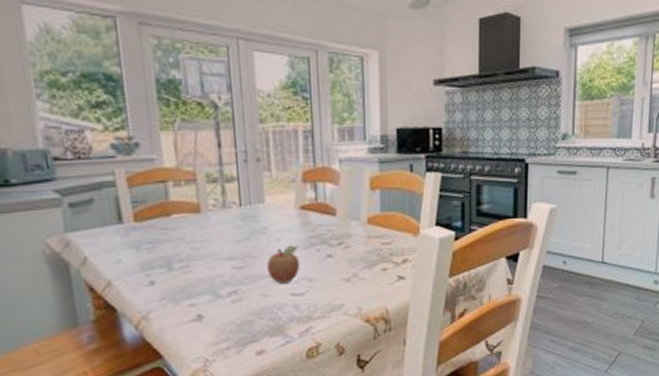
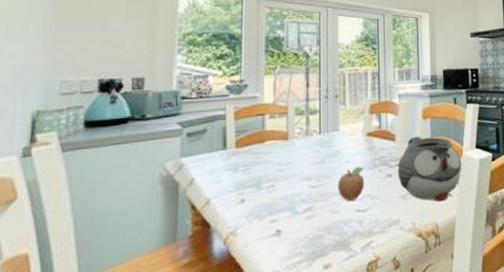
teapot: none [339,210,418,286] -> present [397,136,462,202]

